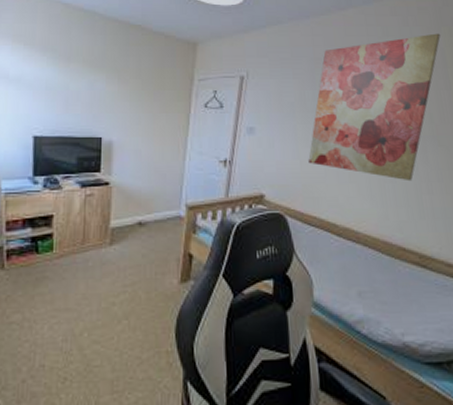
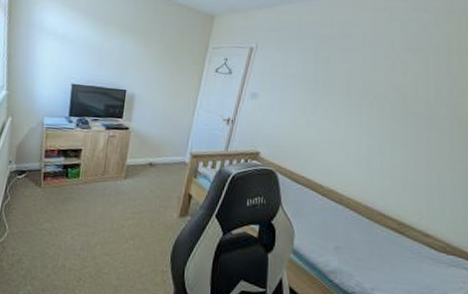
wall art: present [308,33,440,182] -> none [303,20,448,156]

